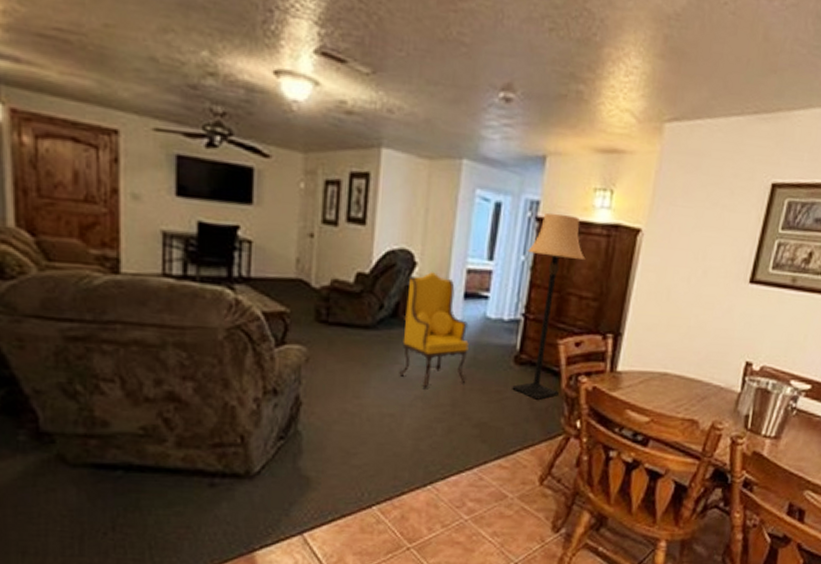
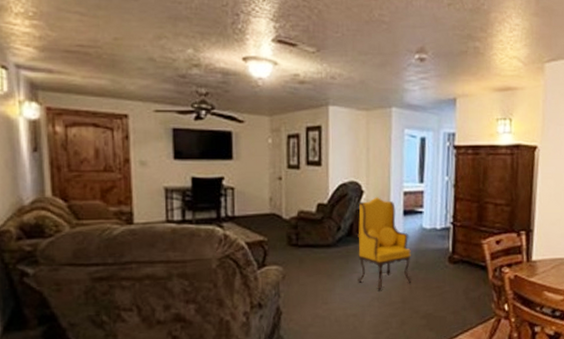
lamp: present [512,212,586,400] -> none [449,141,496,291]

